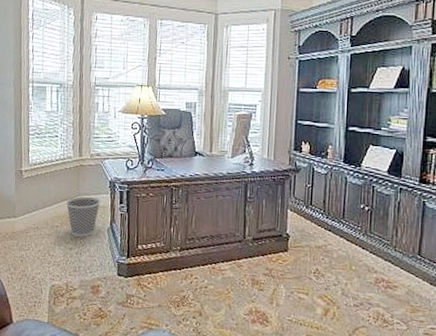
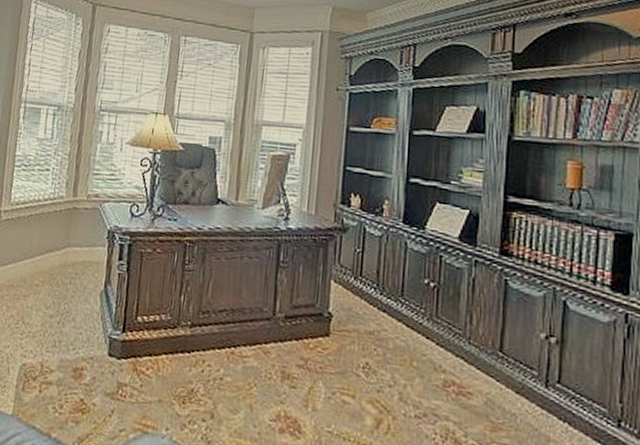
wastebasket: present [66,196,100,237] -> none [50,248,95,302]

